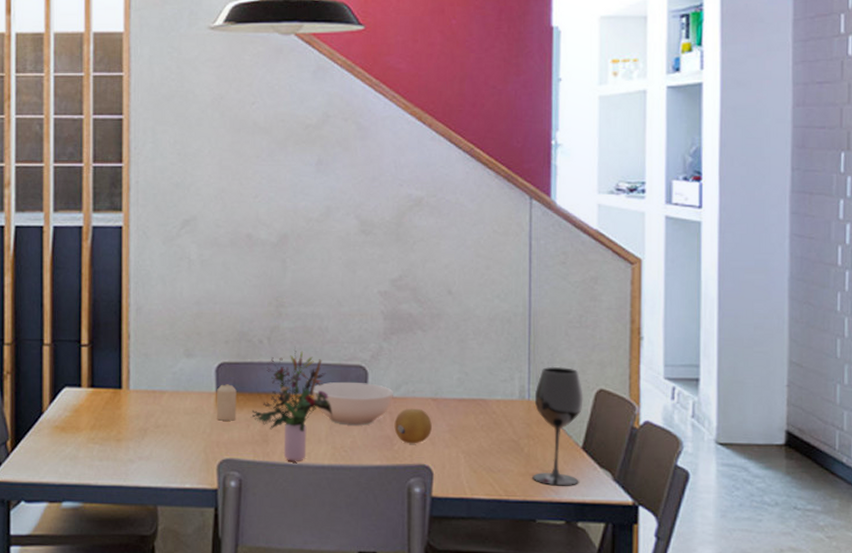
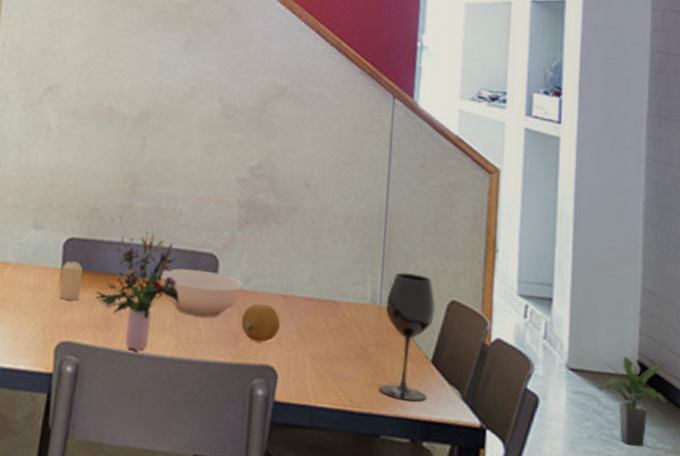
potted plant: none [746,428,815,509] -> present [597,357,666,446]

